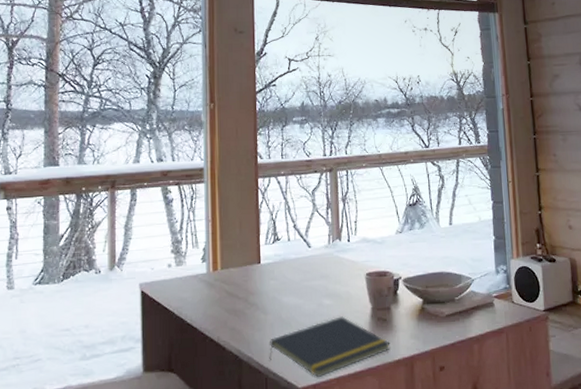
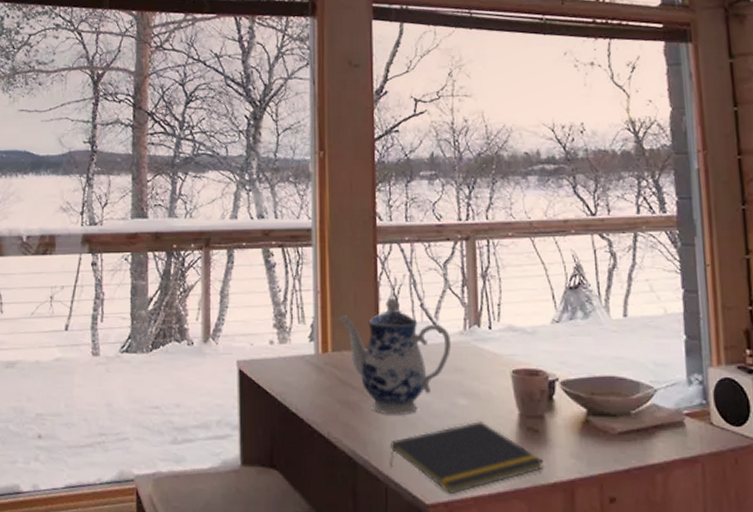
teapot: none [227,221,319,318] -> present [339,297,452,416]

